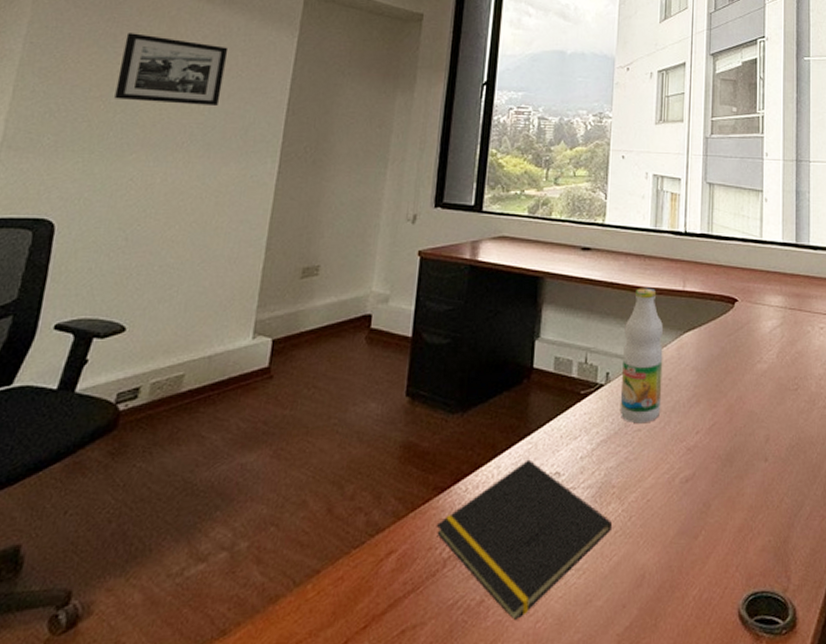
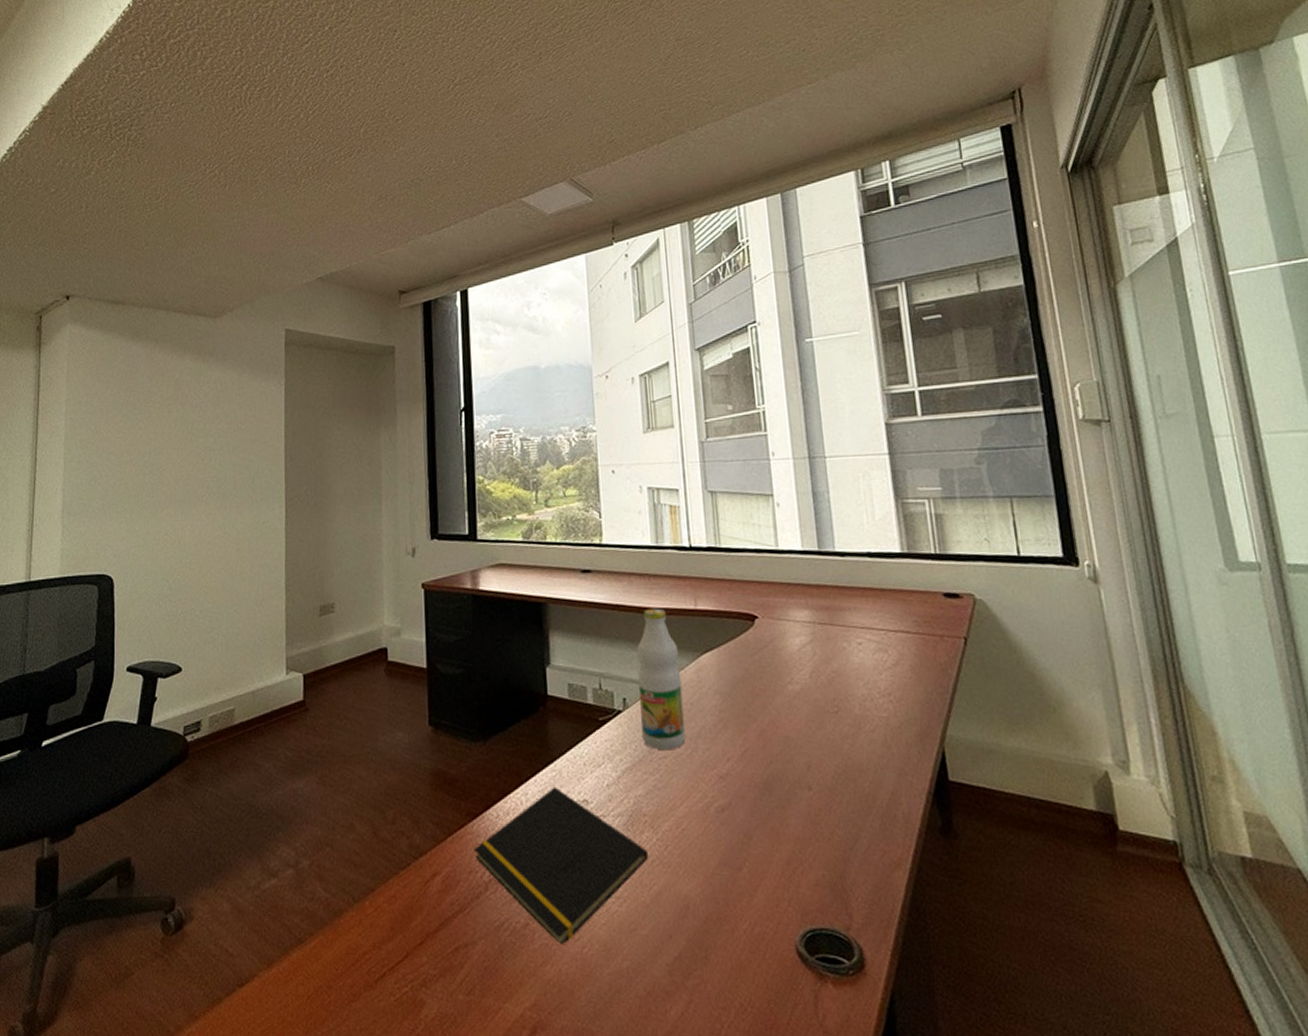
picture frame: present [114,33,229,107] -> none [142,399,227,462]

